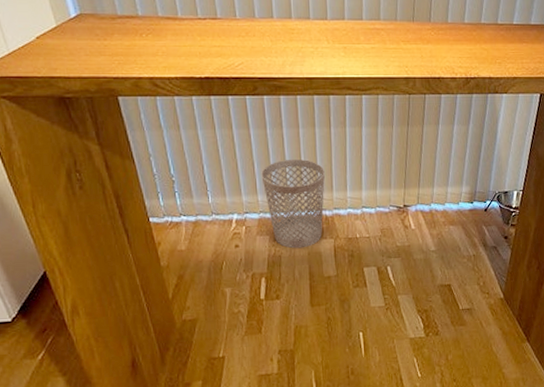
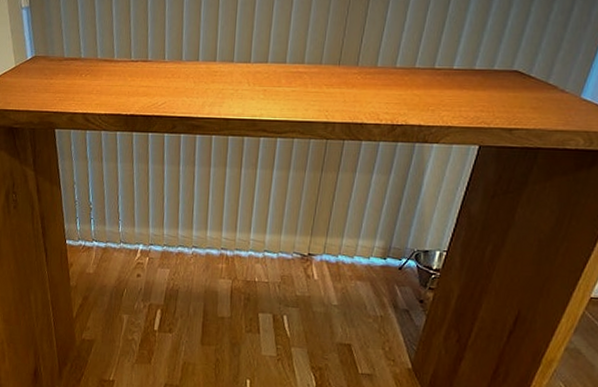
wastebasket: present [261,159,326,249] -> none [169,196,231,286]

